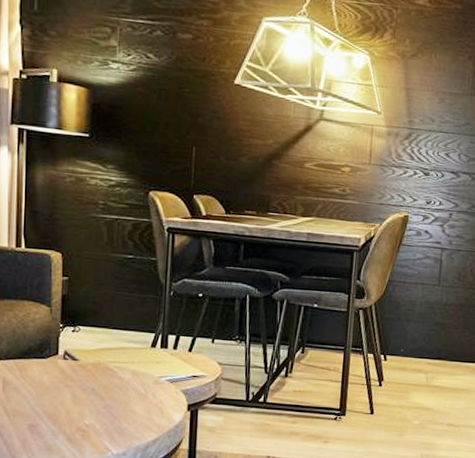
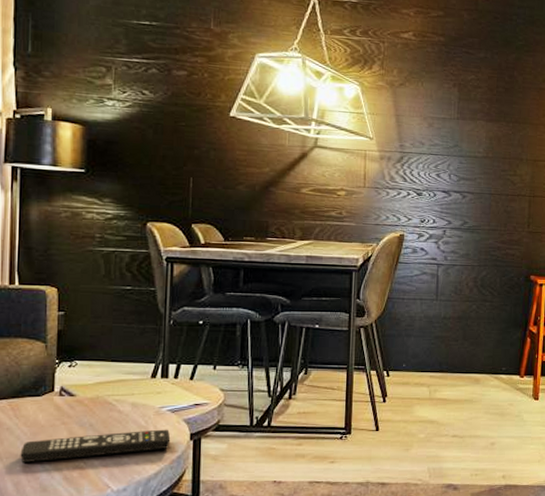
remote control: none [26,398,169,422] -> present [20,429,171,462]

